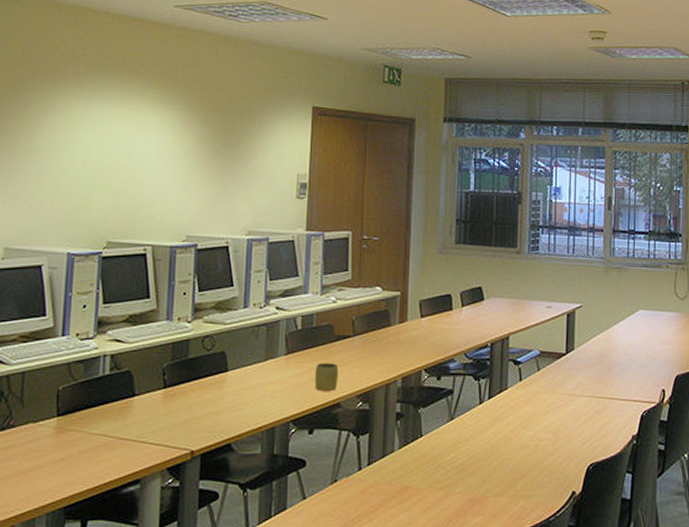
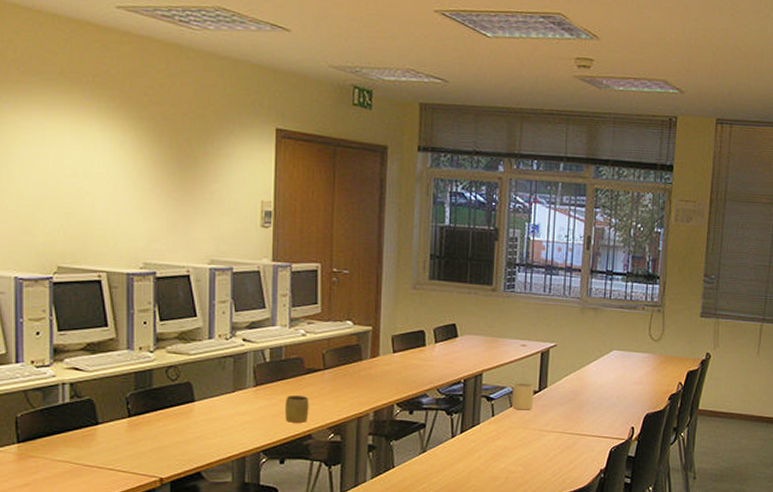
mug: none [540,344,561,374] -> present [512,382,534,410]

